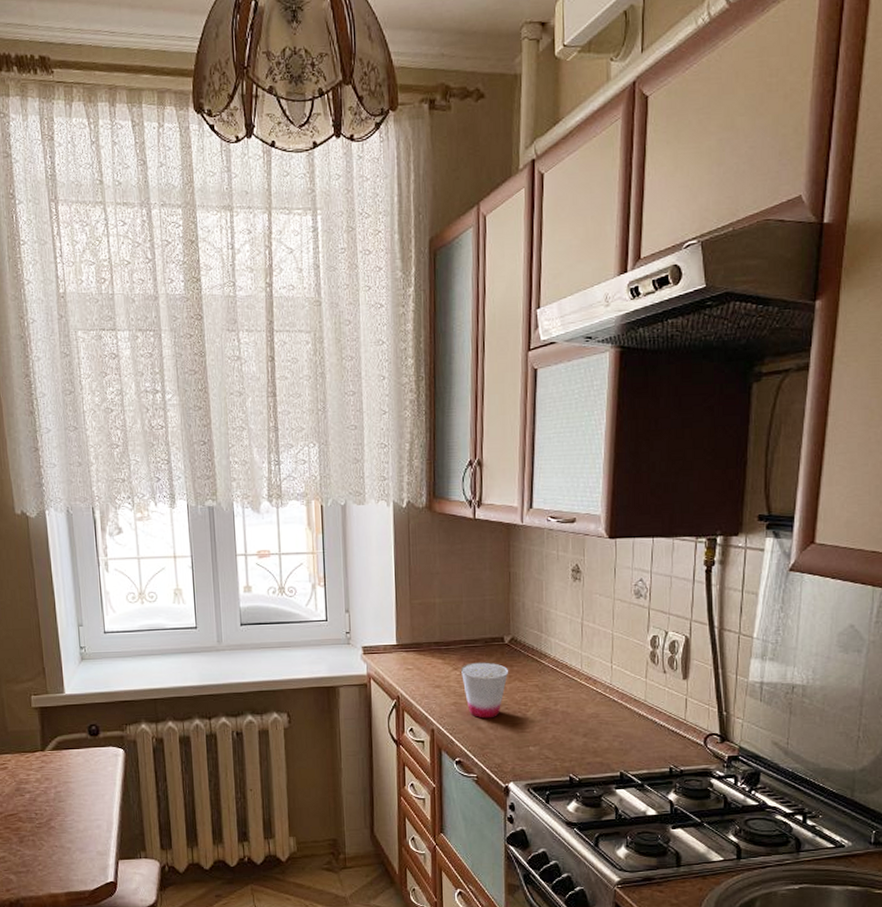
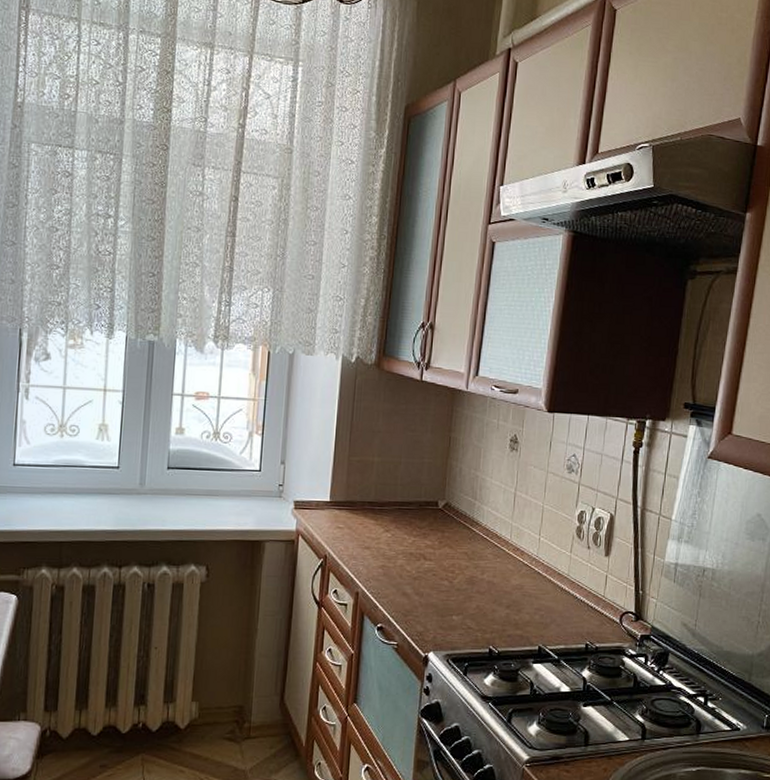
cup: present [461,662,508,719] -> none [392,525,439,584]

